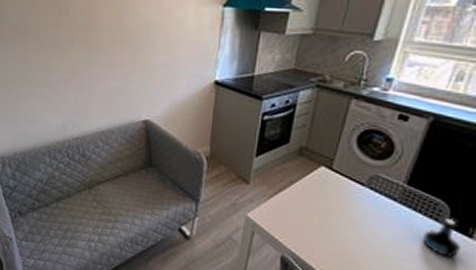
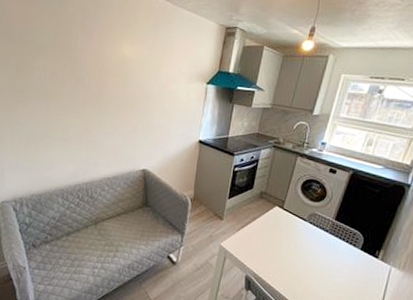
tequila bottle: present [423,218,462,258] -> none [345,244,371,273]

